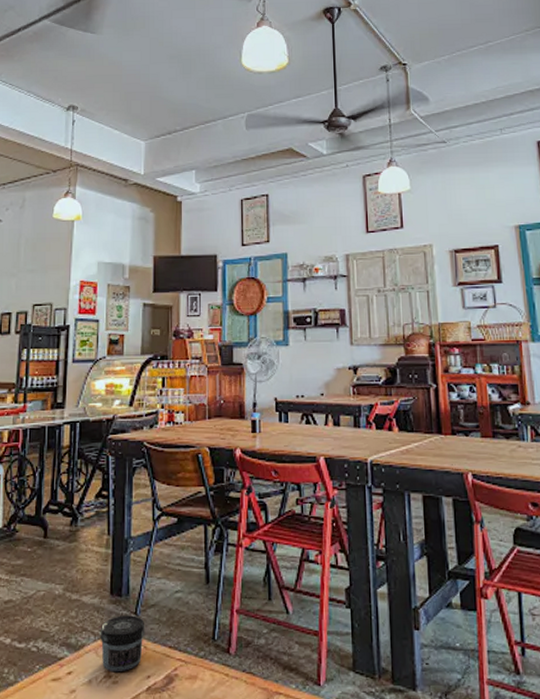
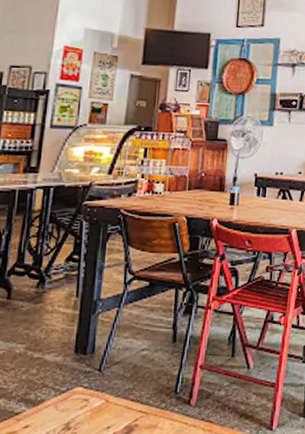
jar: present [100,615,145,673] -> none [61,372,109,425]

